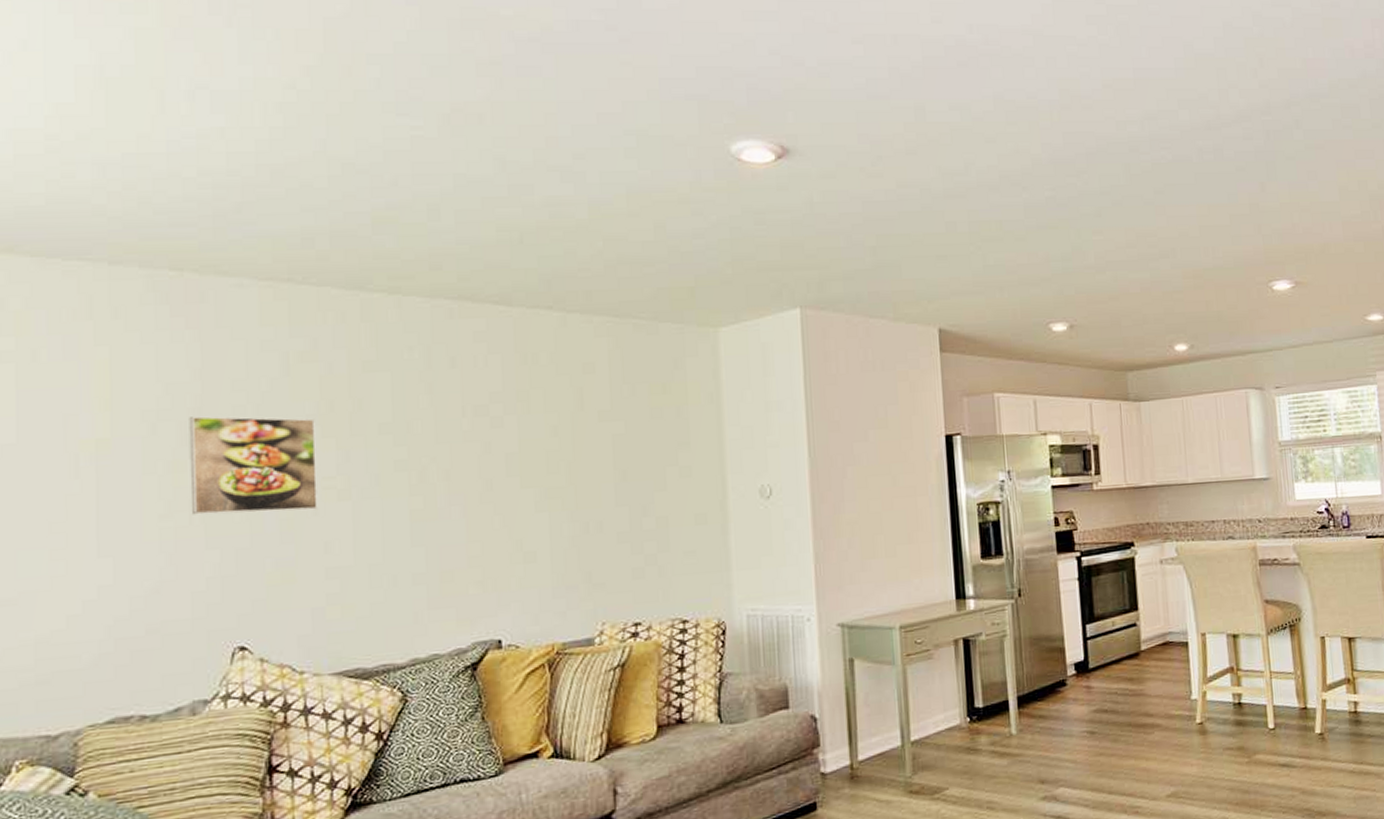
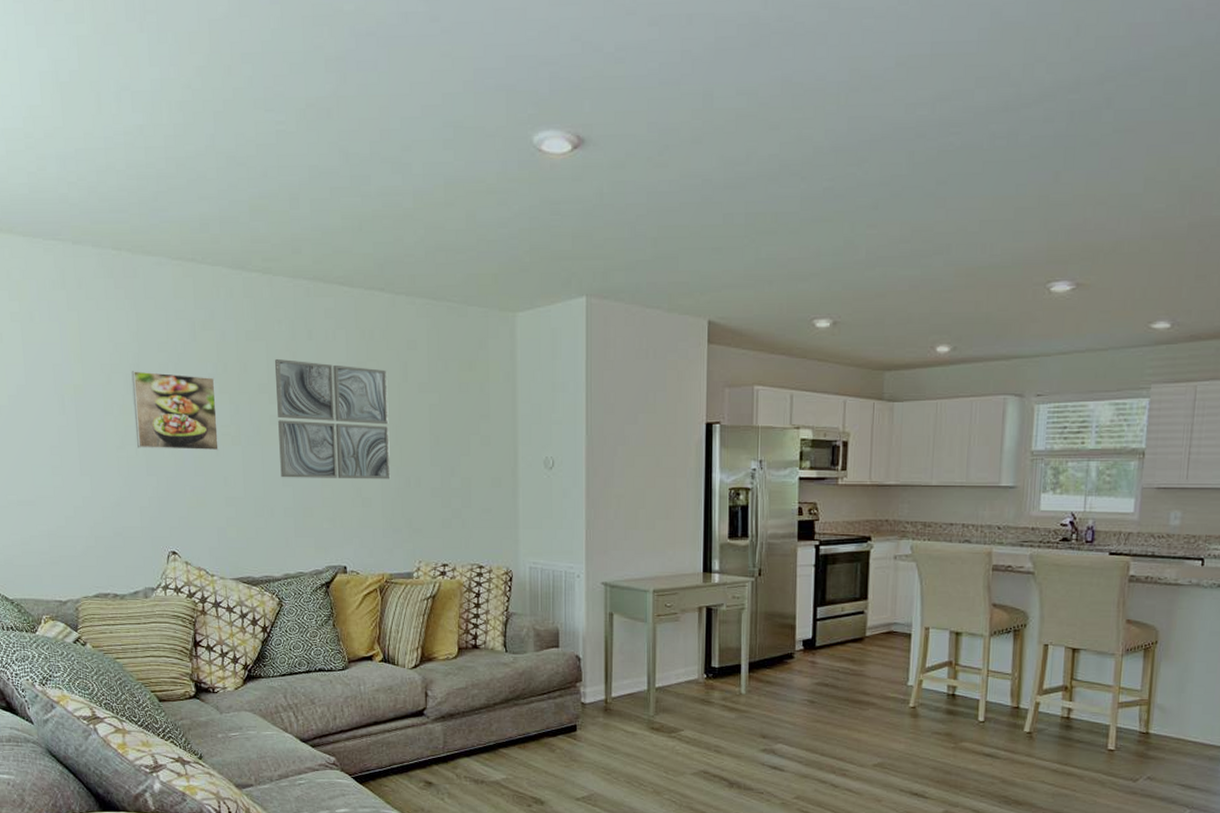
wall art: none [402,392,562,537] -> present [274,359,391,480]

